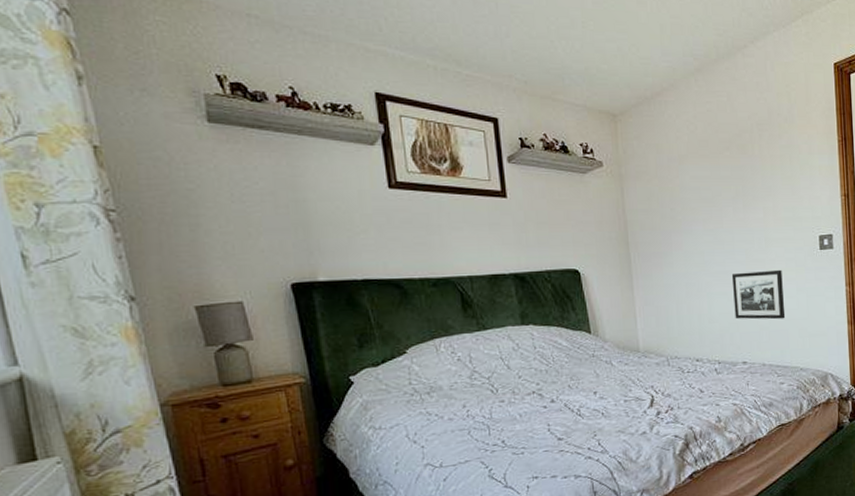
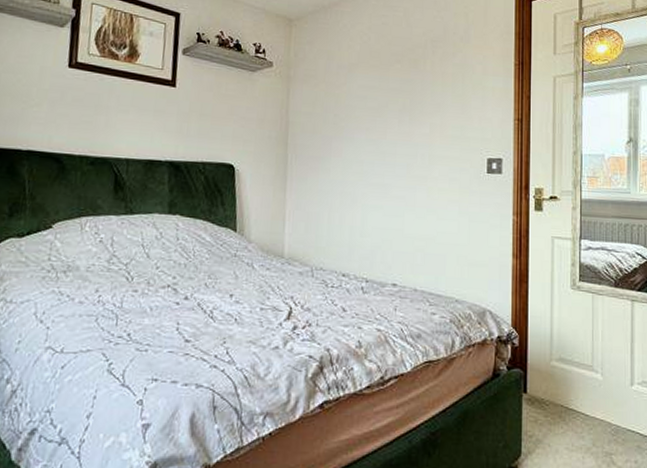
picture frame: present [731,269,786,320] -> none [389,187,444,243]

